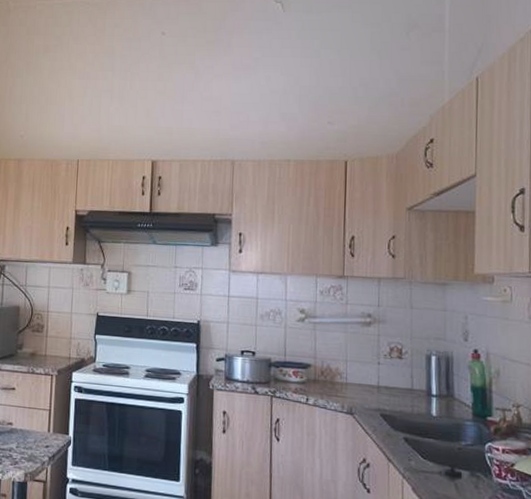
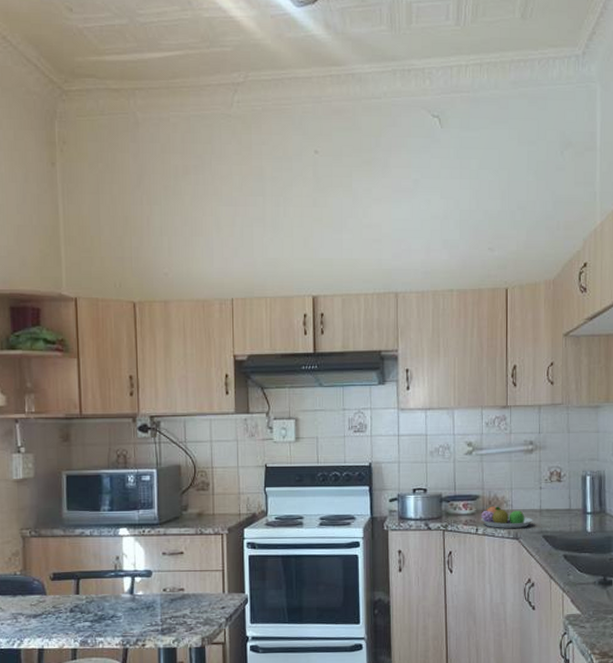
fruit bowl: none [312,376,370,403] -> present [481,506,533,528]

